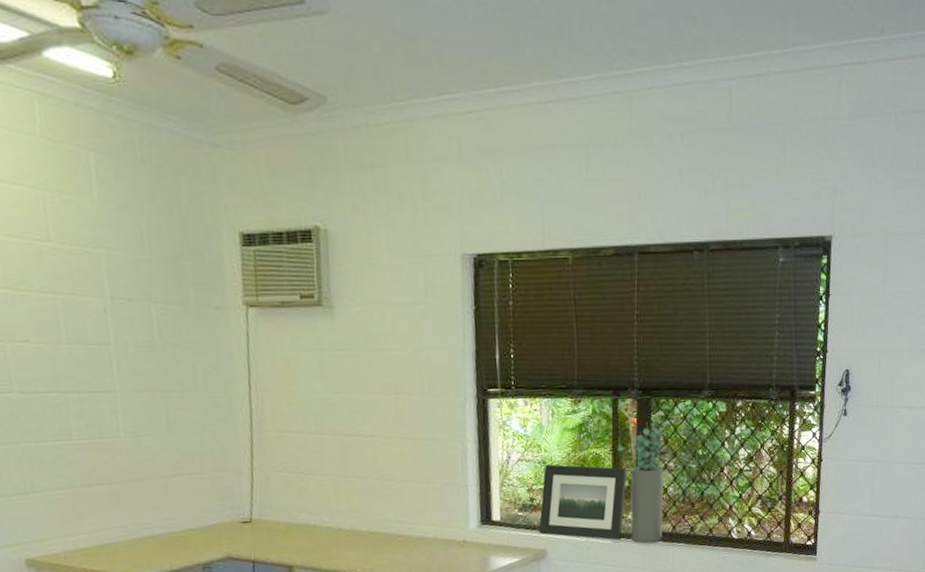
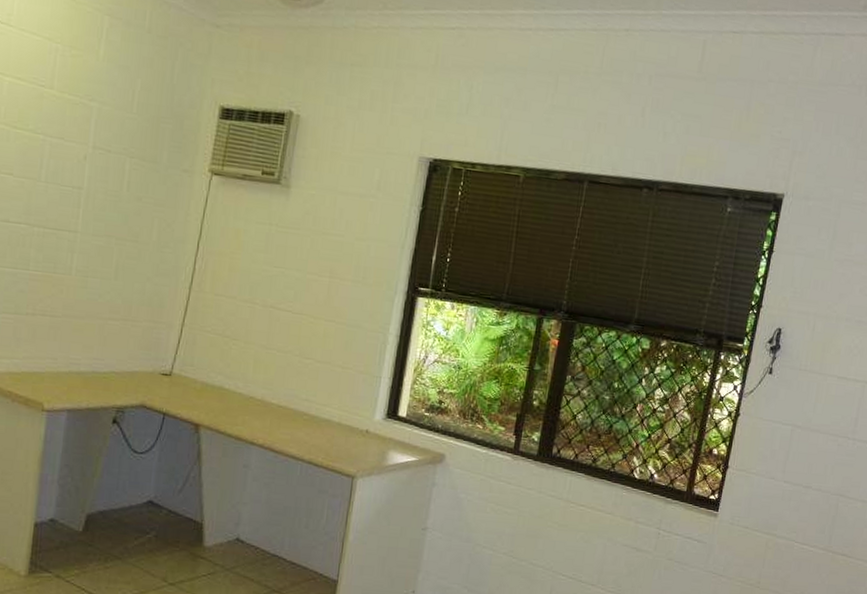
picture frame: present [539,464,627,540] -> none [441,370,539,458]
vase: present [630,416,664,544] -> none [531,341,582,469]

